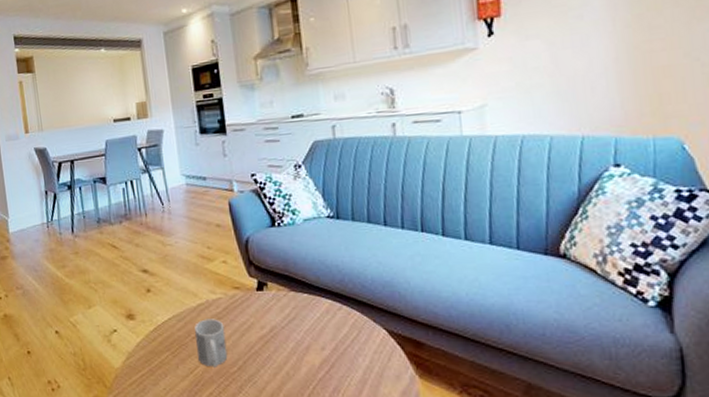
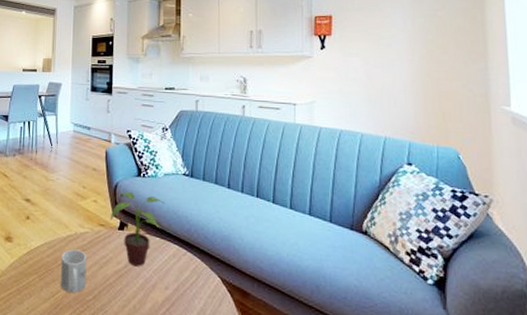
potted plant: none [245,245,308,329] -> present [110,191,164,267]

